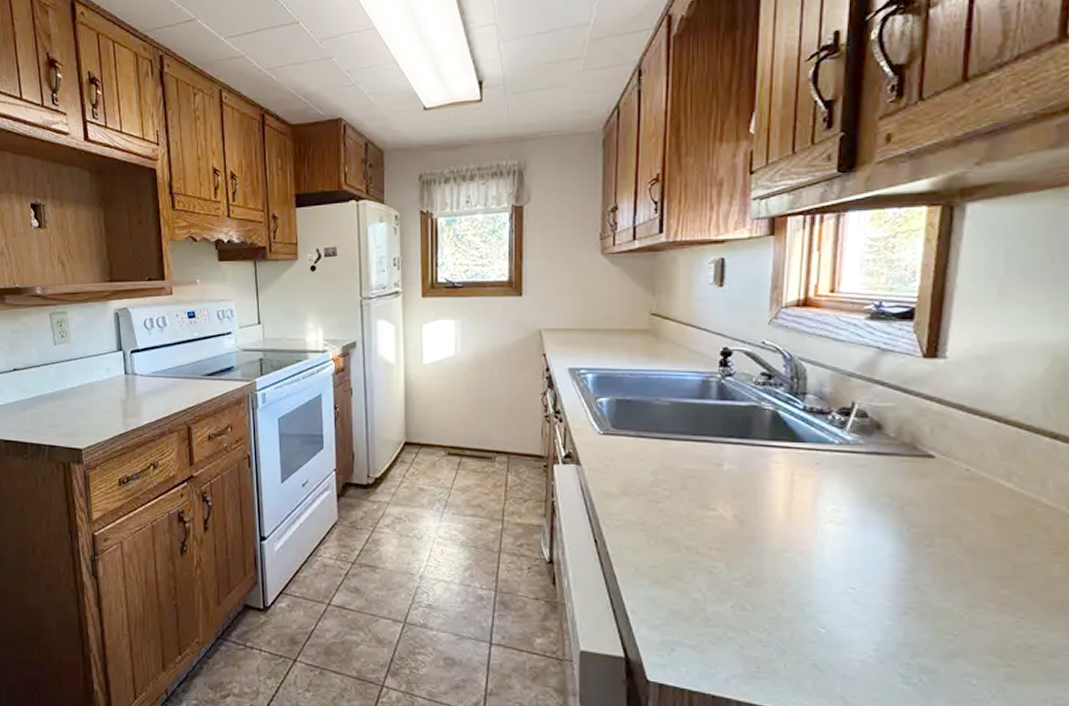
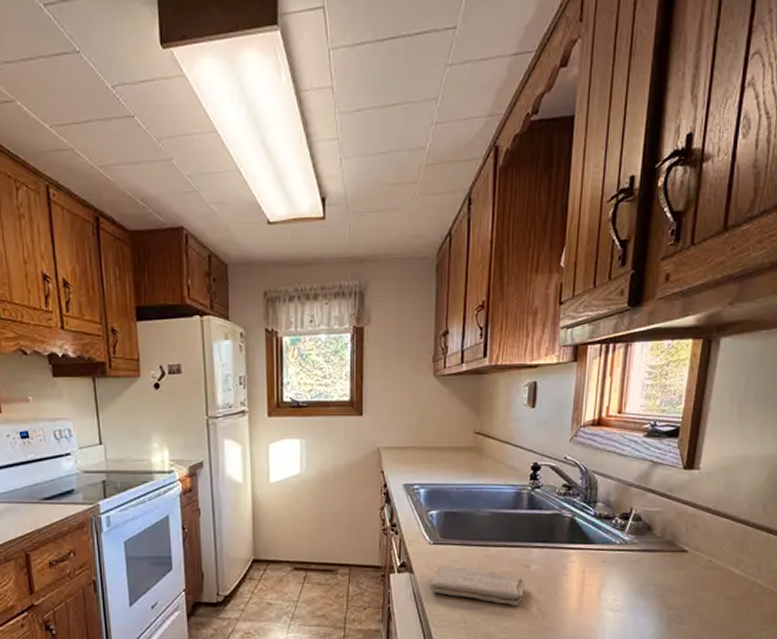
washcloth: none [599,458,717,509] -> present [429,565,525,606]

